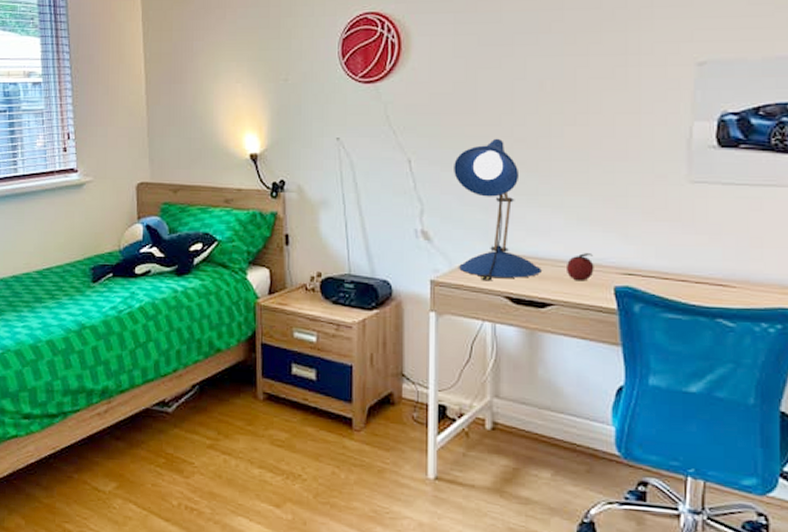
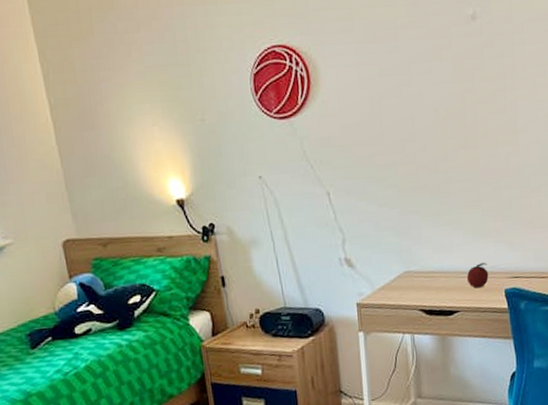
desk lamp: present [454,138,541,281] -> none [368,165,448,298]

